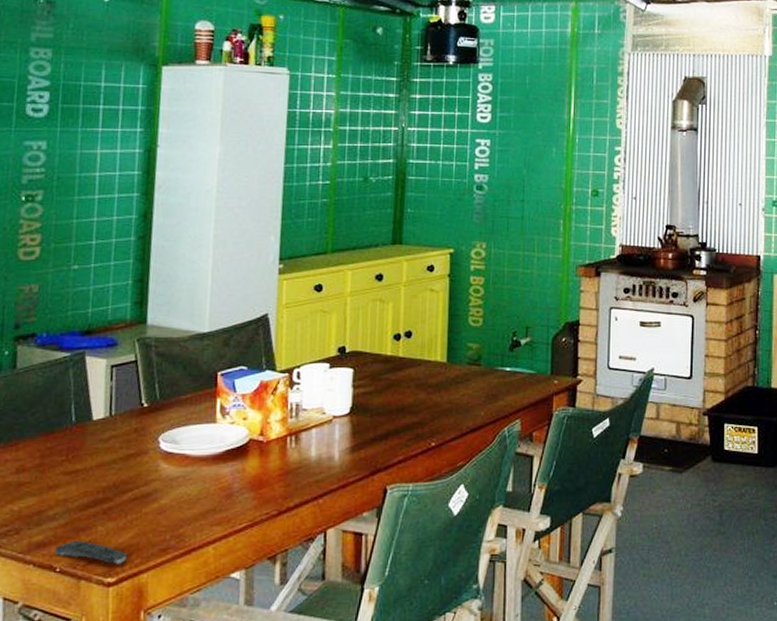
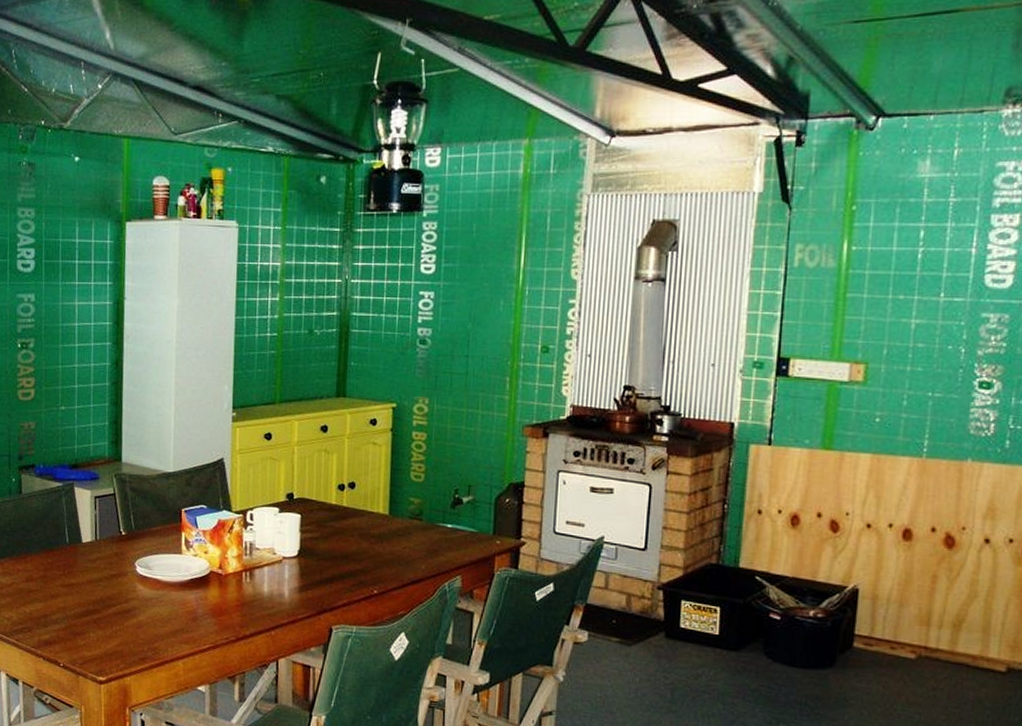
remote control: present [54,540,127,564] -> none [58,642,113,667]

